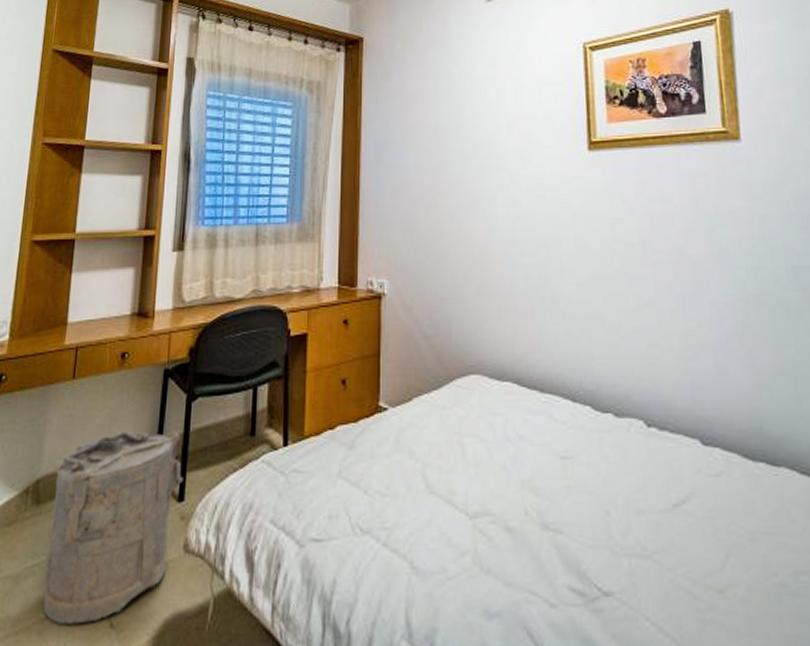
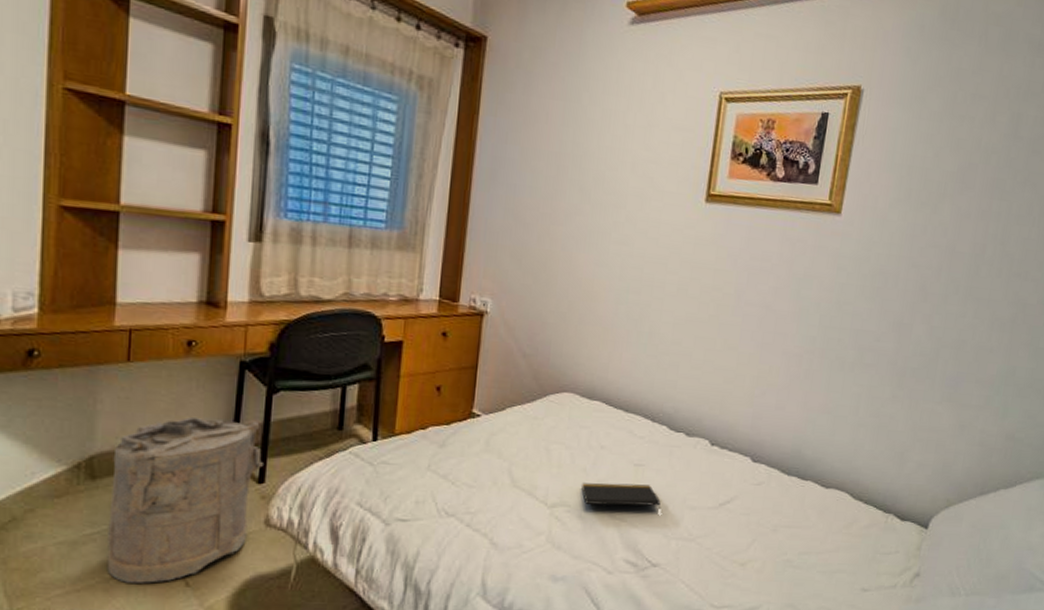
notepad: none [504,483,600,515] -> present [581,483,661,509]

